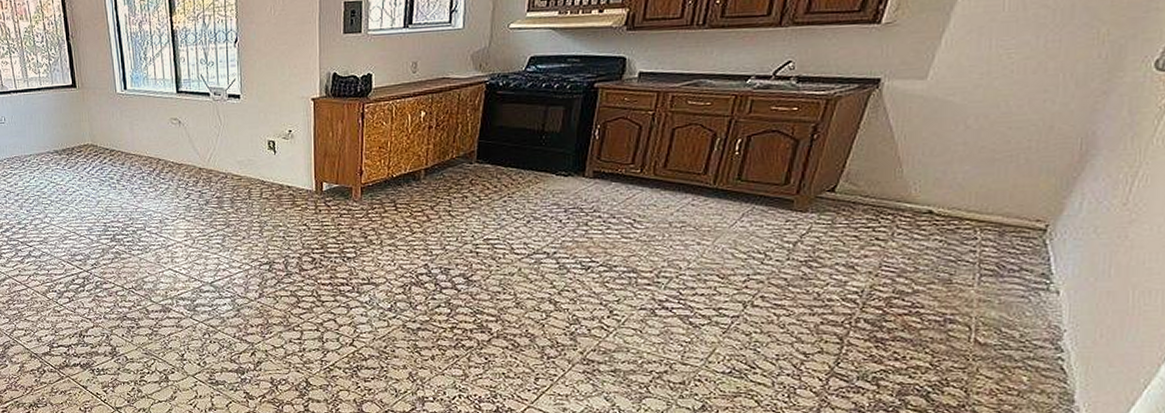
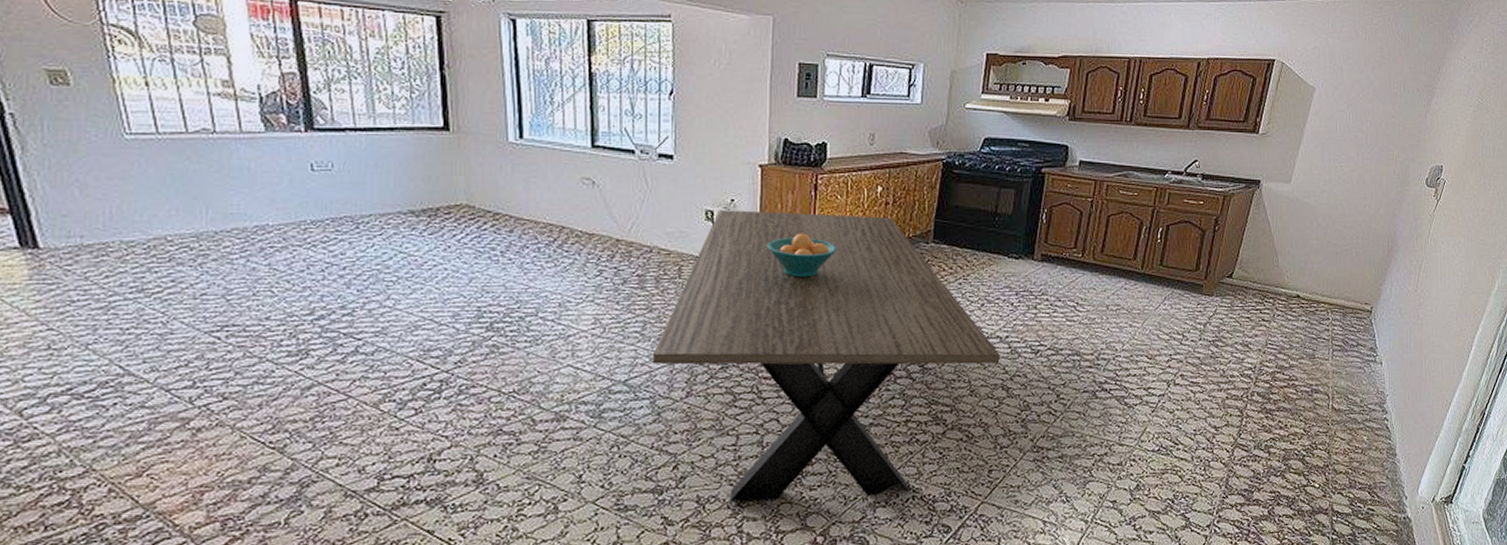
dining table: none [231,139,547,391] -> present [652,210,1000,501]
fruit bowl: none [321,157,383,198] -> present [767,233,837,278]

